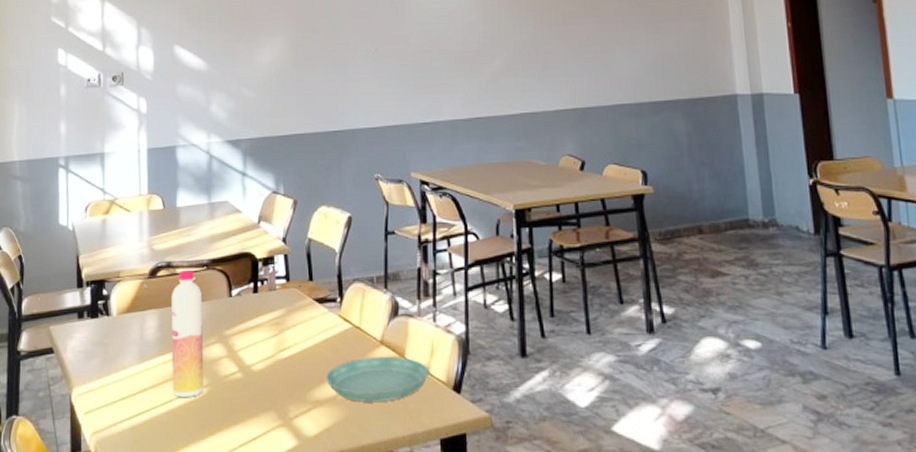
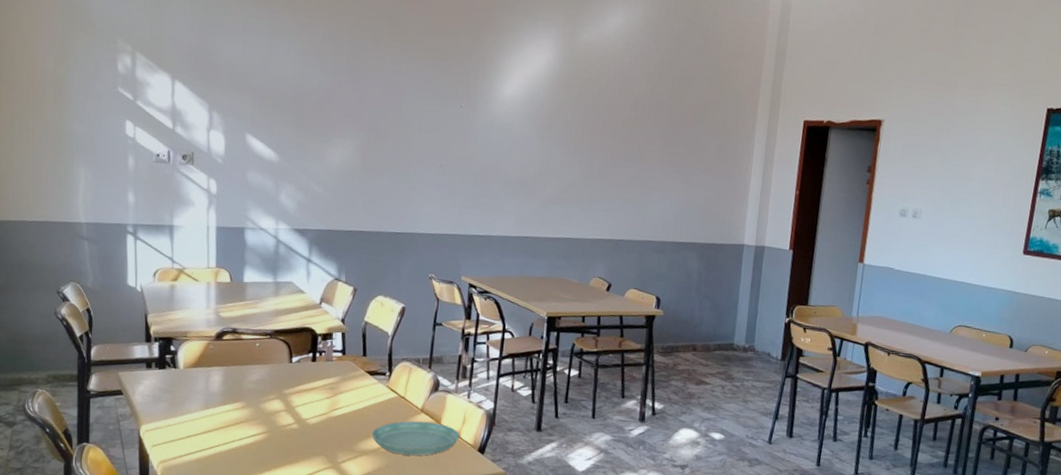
beverage bottle: present [170,269,204,398] -> none [234,336,265,440]

